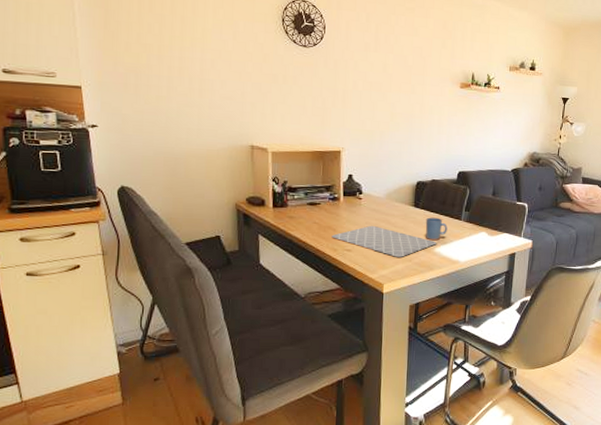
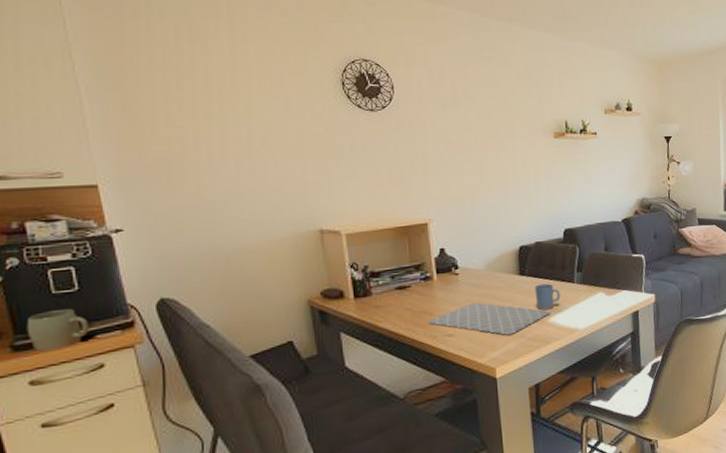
mug: none [21,184,66,217] -> present [26,309,89,353]

